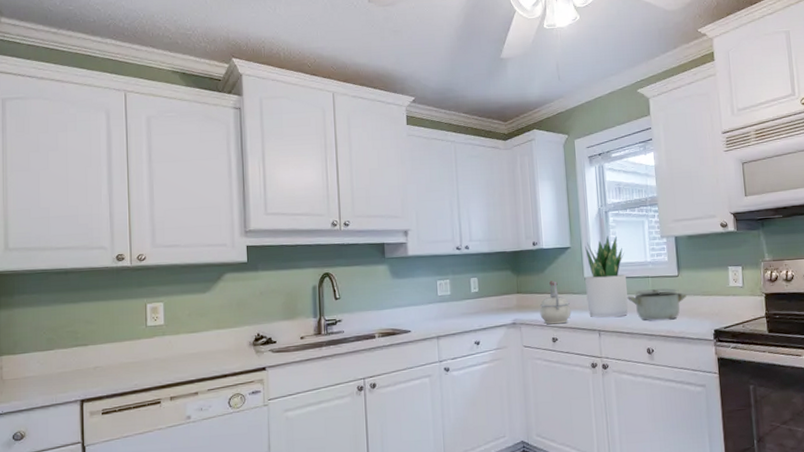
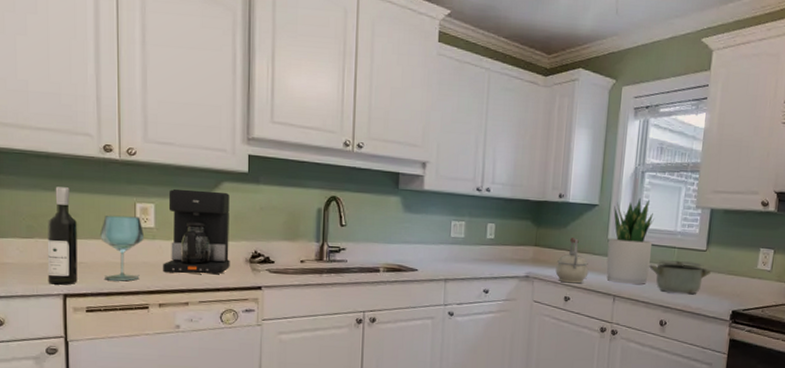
bottle: none [65,298,94,392] -> present [47,187,78,285]
wine glass: none [113,316,155,381] -> present [99,215,145,281]
coffee maker: none [173,282,235,366] -> present [163,188,230,275]

